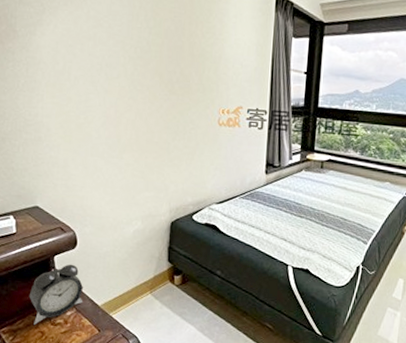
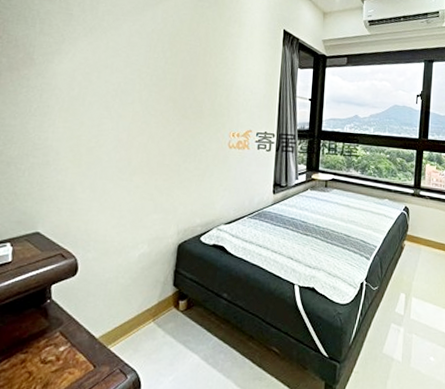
alarm clock: present [29,264,84,325] -> none [18,293,82,364]

